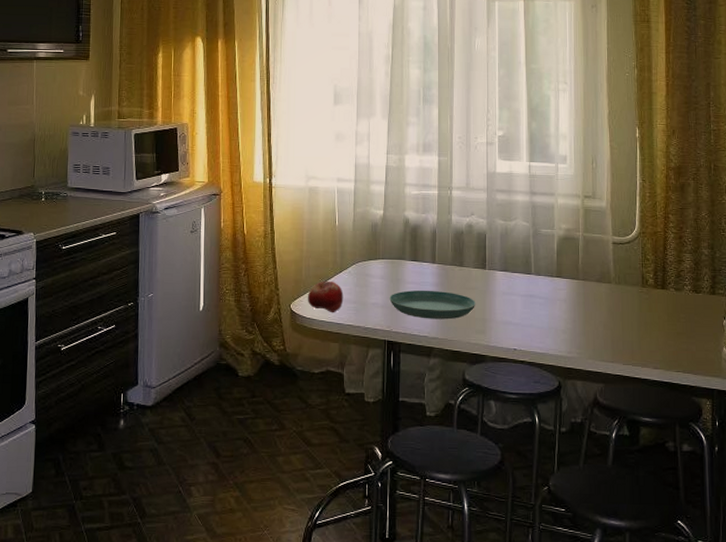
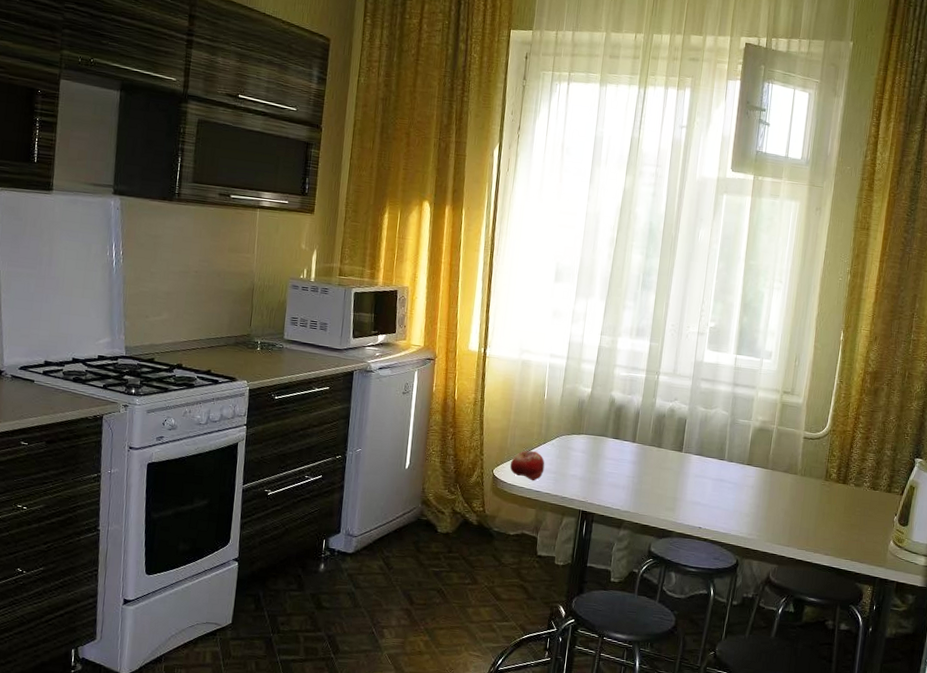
saucer: present [389,290,476,320] -> none [588,466,669,496]

